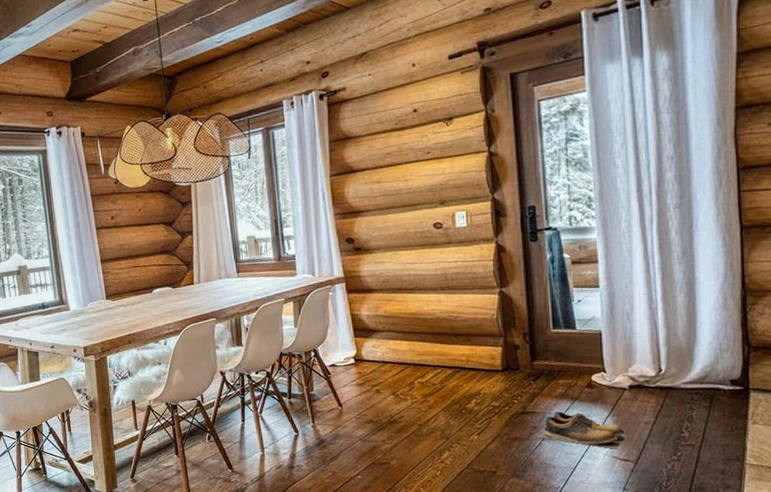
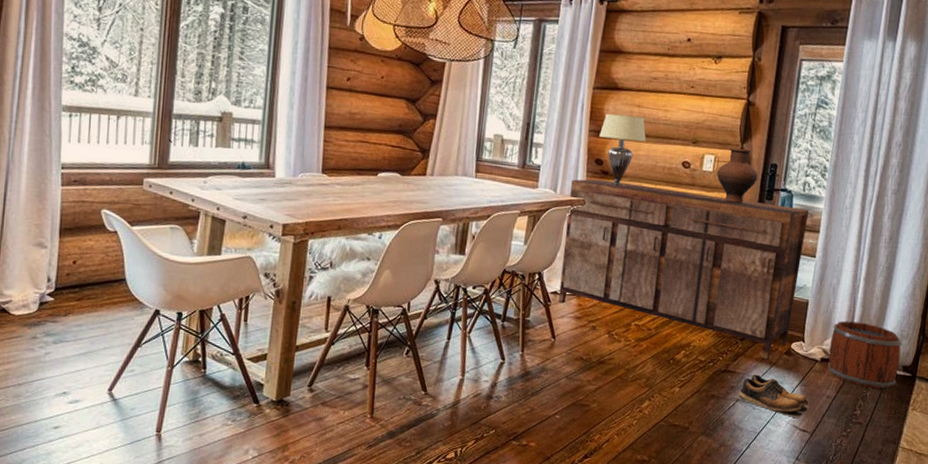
sideboard: none [326,242,586,396] -> present [558,179,809,360]
lampshade: none [345,191,392,260] -> present [599,113,646,187]
vase: none [471,197,517,252] -> present [716,148,758,203]
bucket: none [636,342,726,408] -> present [827,321,902,389]

